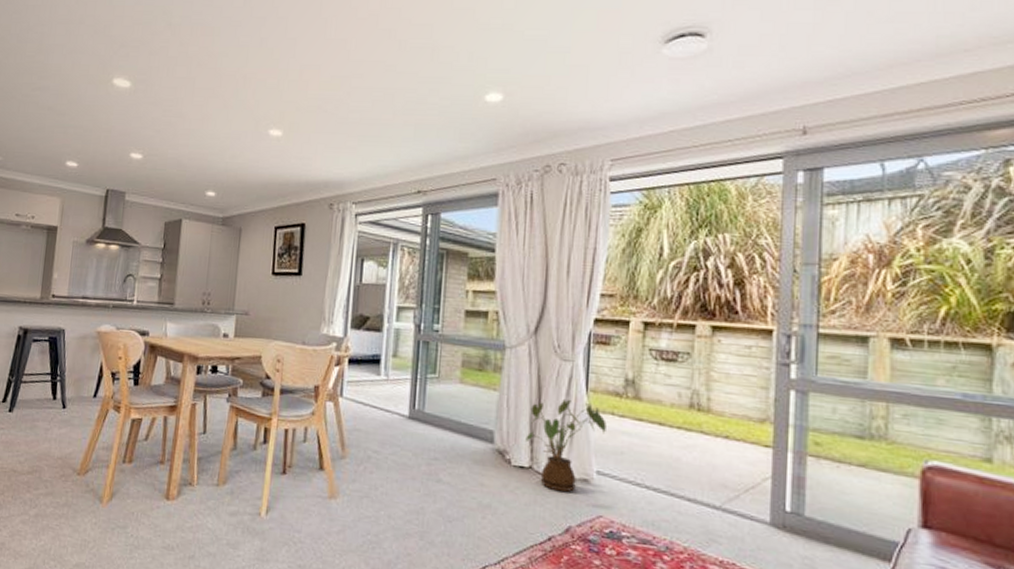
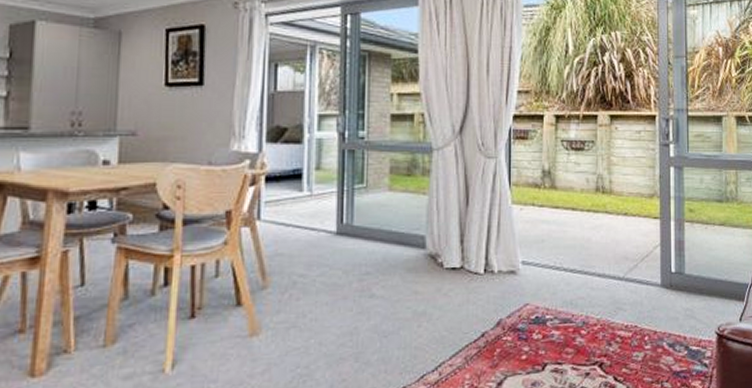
house plant: present [525,398,606,493] -> none [456,195,528,287]

